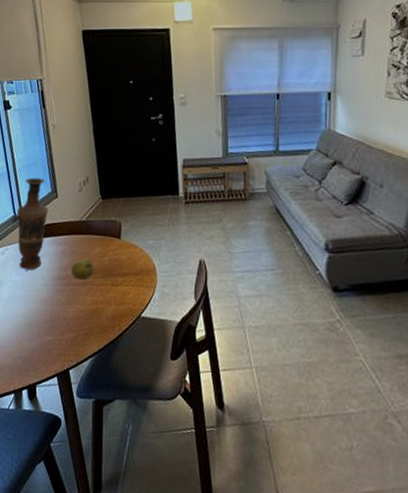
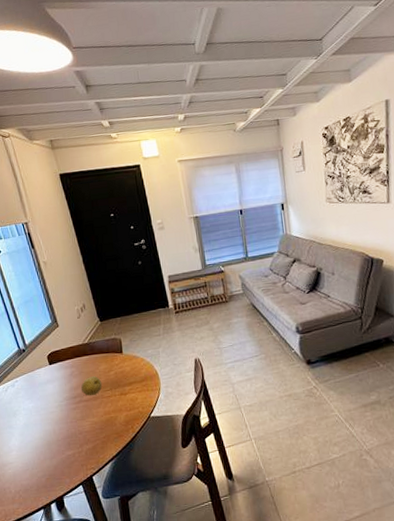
vase: present [17,177,49,270] -> none [20,311,52,396]

